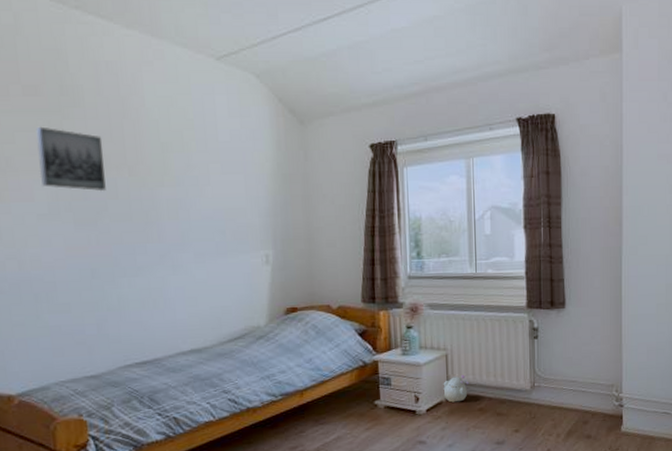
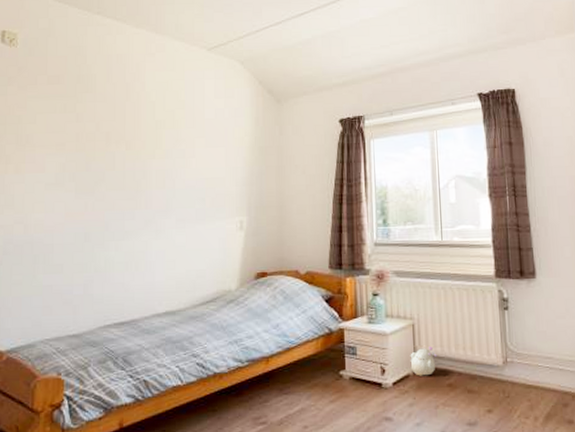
wall art: present [36,126,106,192] -> none [52,109,107,164]

